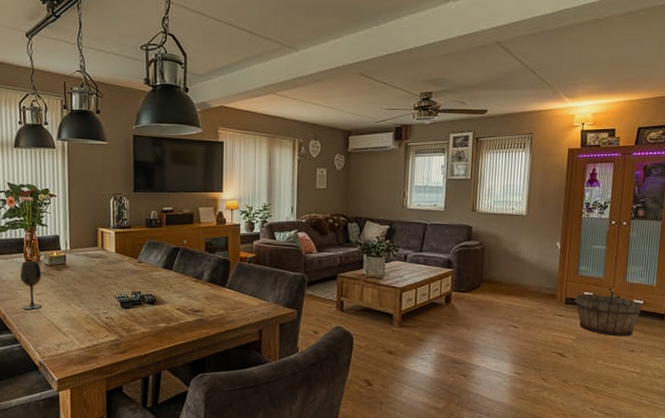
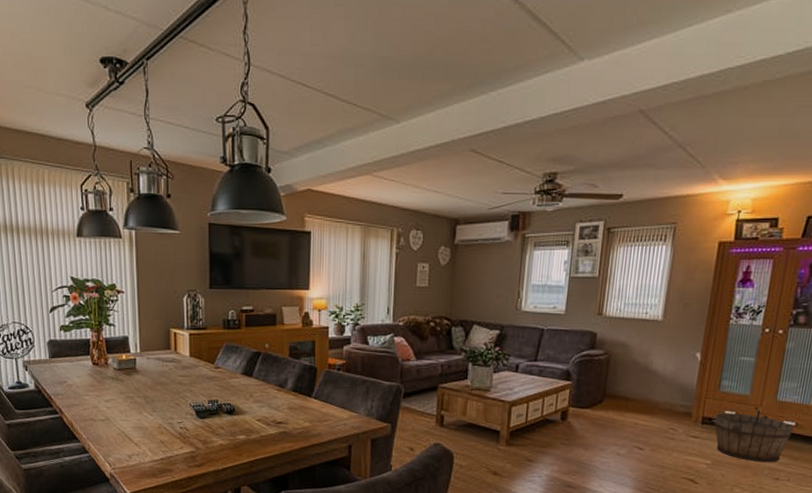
wine glass: present [21,260,42,311] -> none [87,363,112,418]

